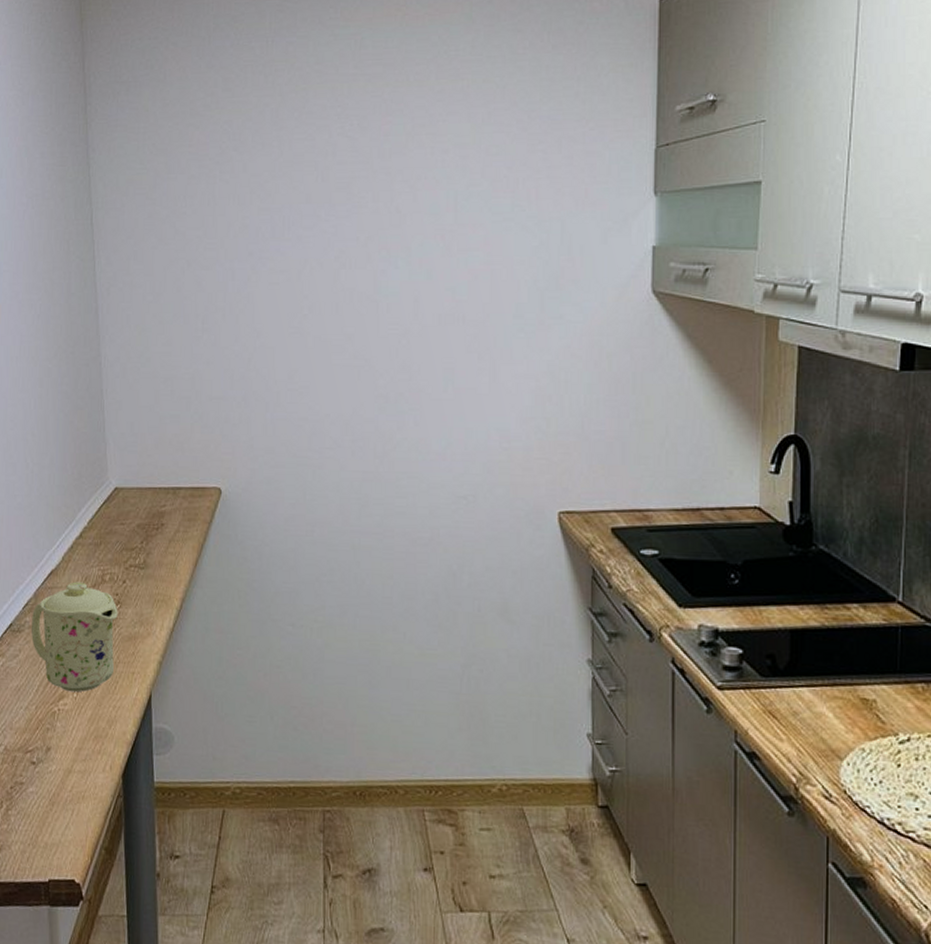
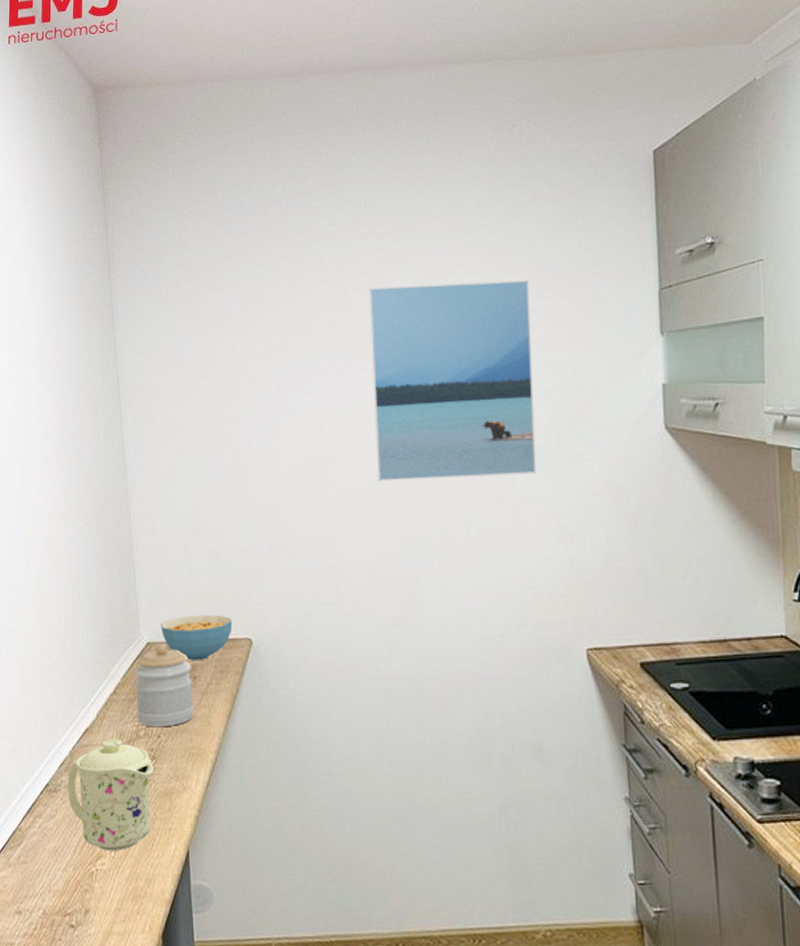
jar: none [101,489,160,573] -> present [134,644,194,728]
cereal bowl: none [129,462,202,507] -> present [161,614,233,660]
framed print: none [354,131,522,335] -> present [368,280,537,482]

